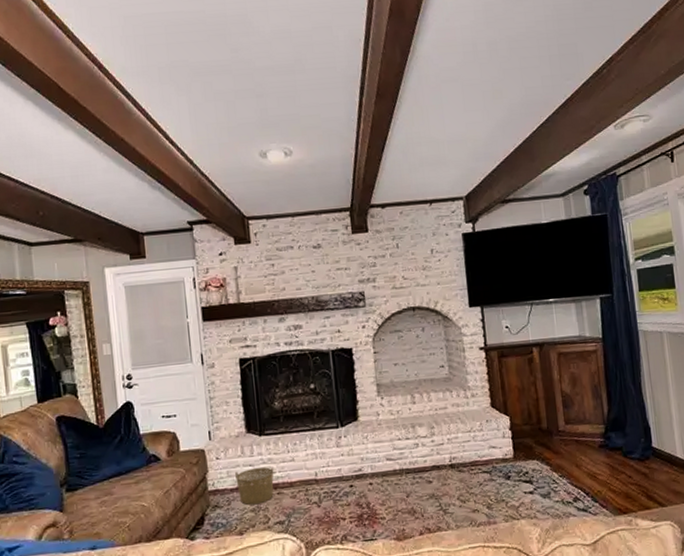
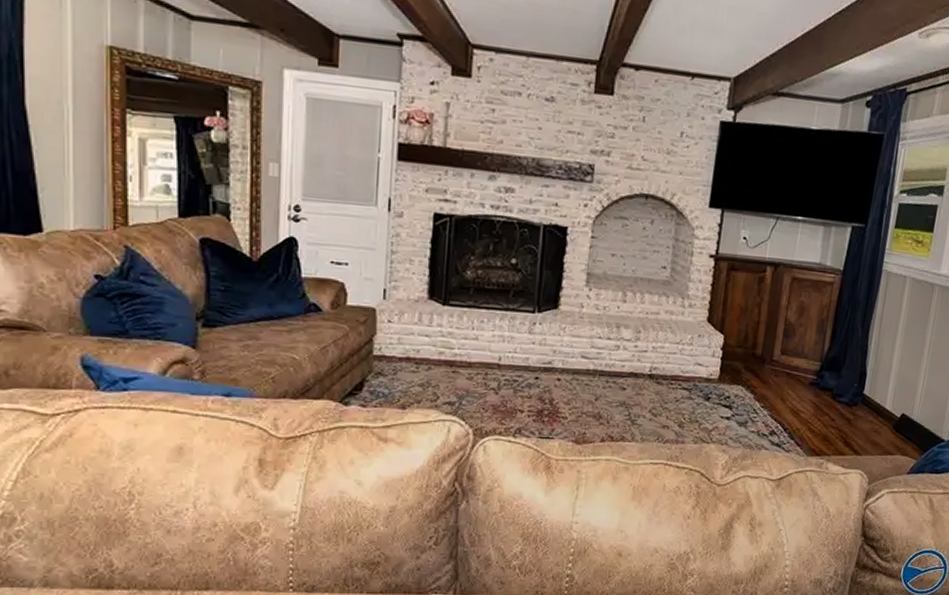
basket: present [235,467,274,506] -> none [407,339,453,380]

